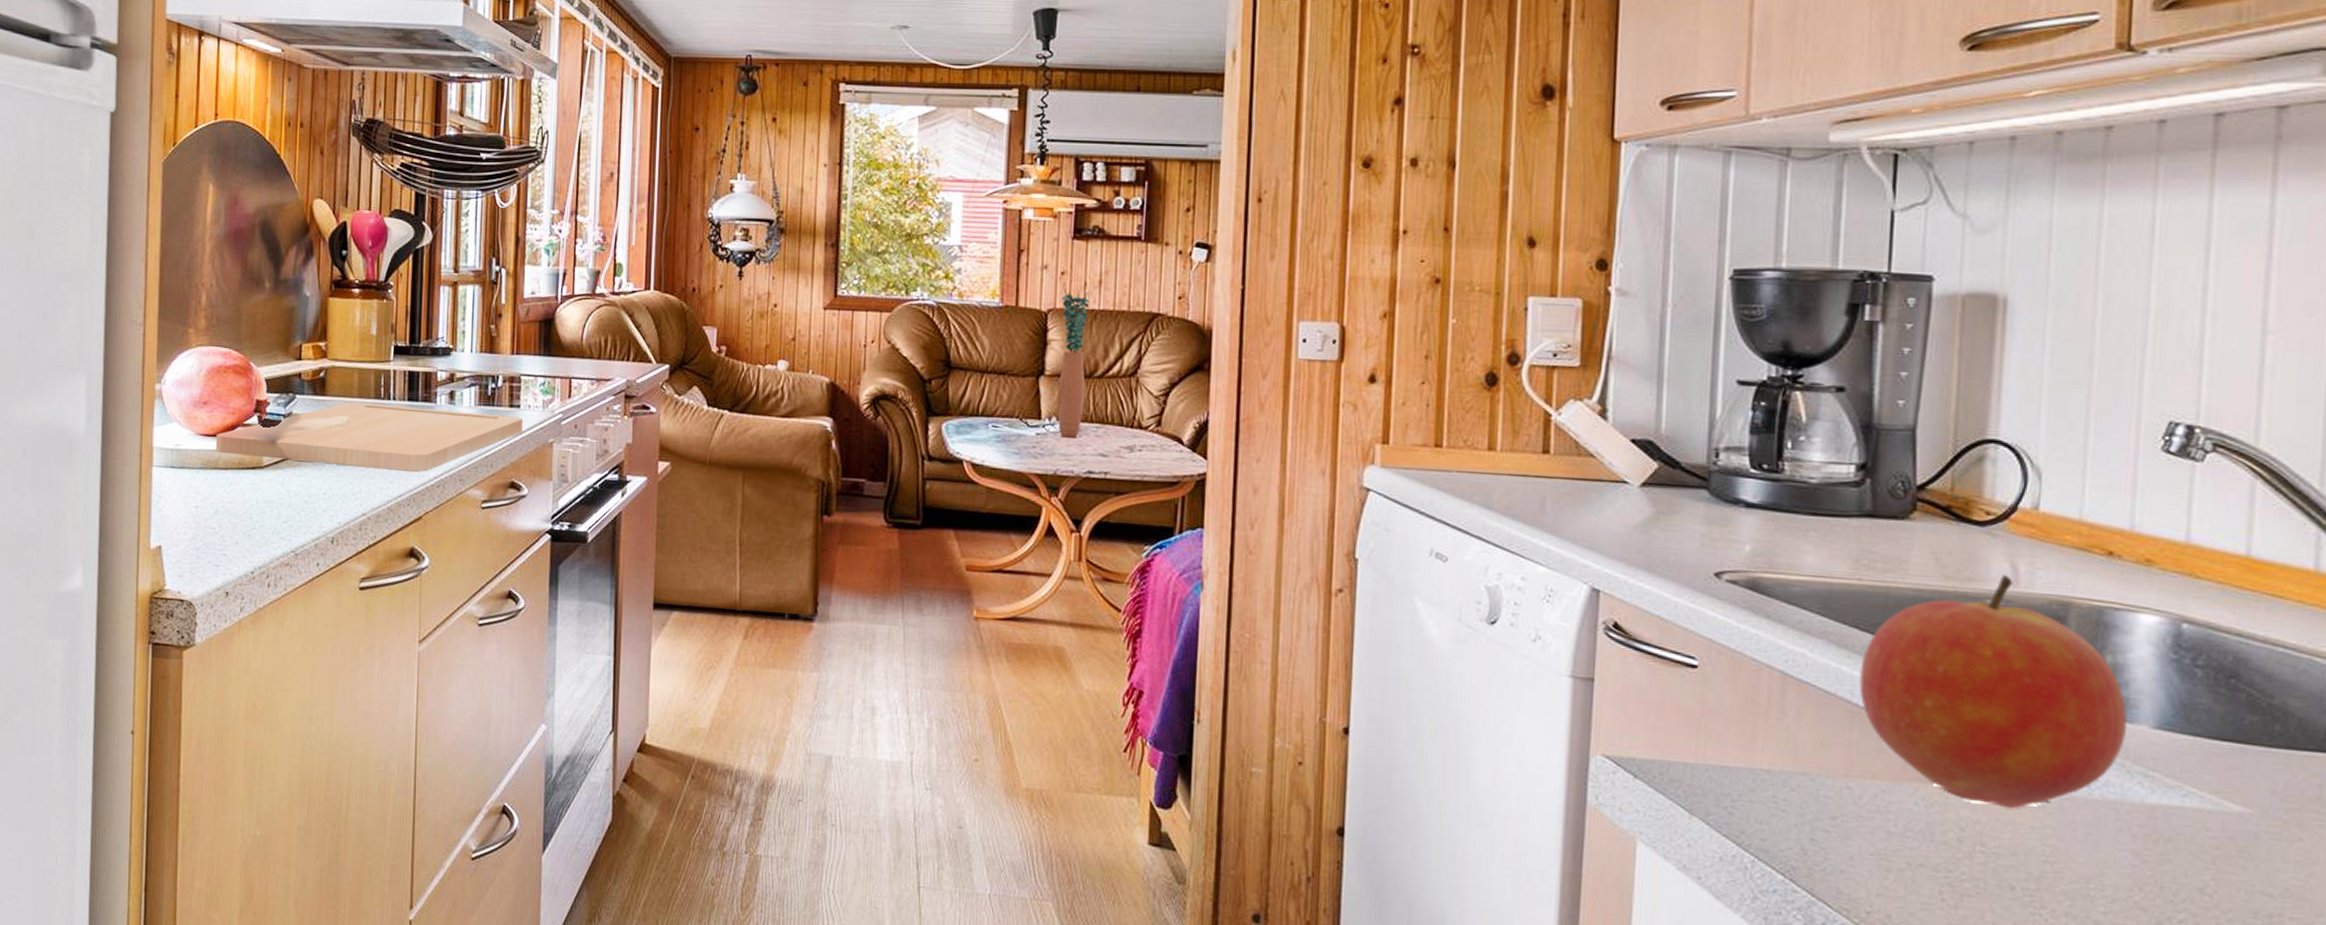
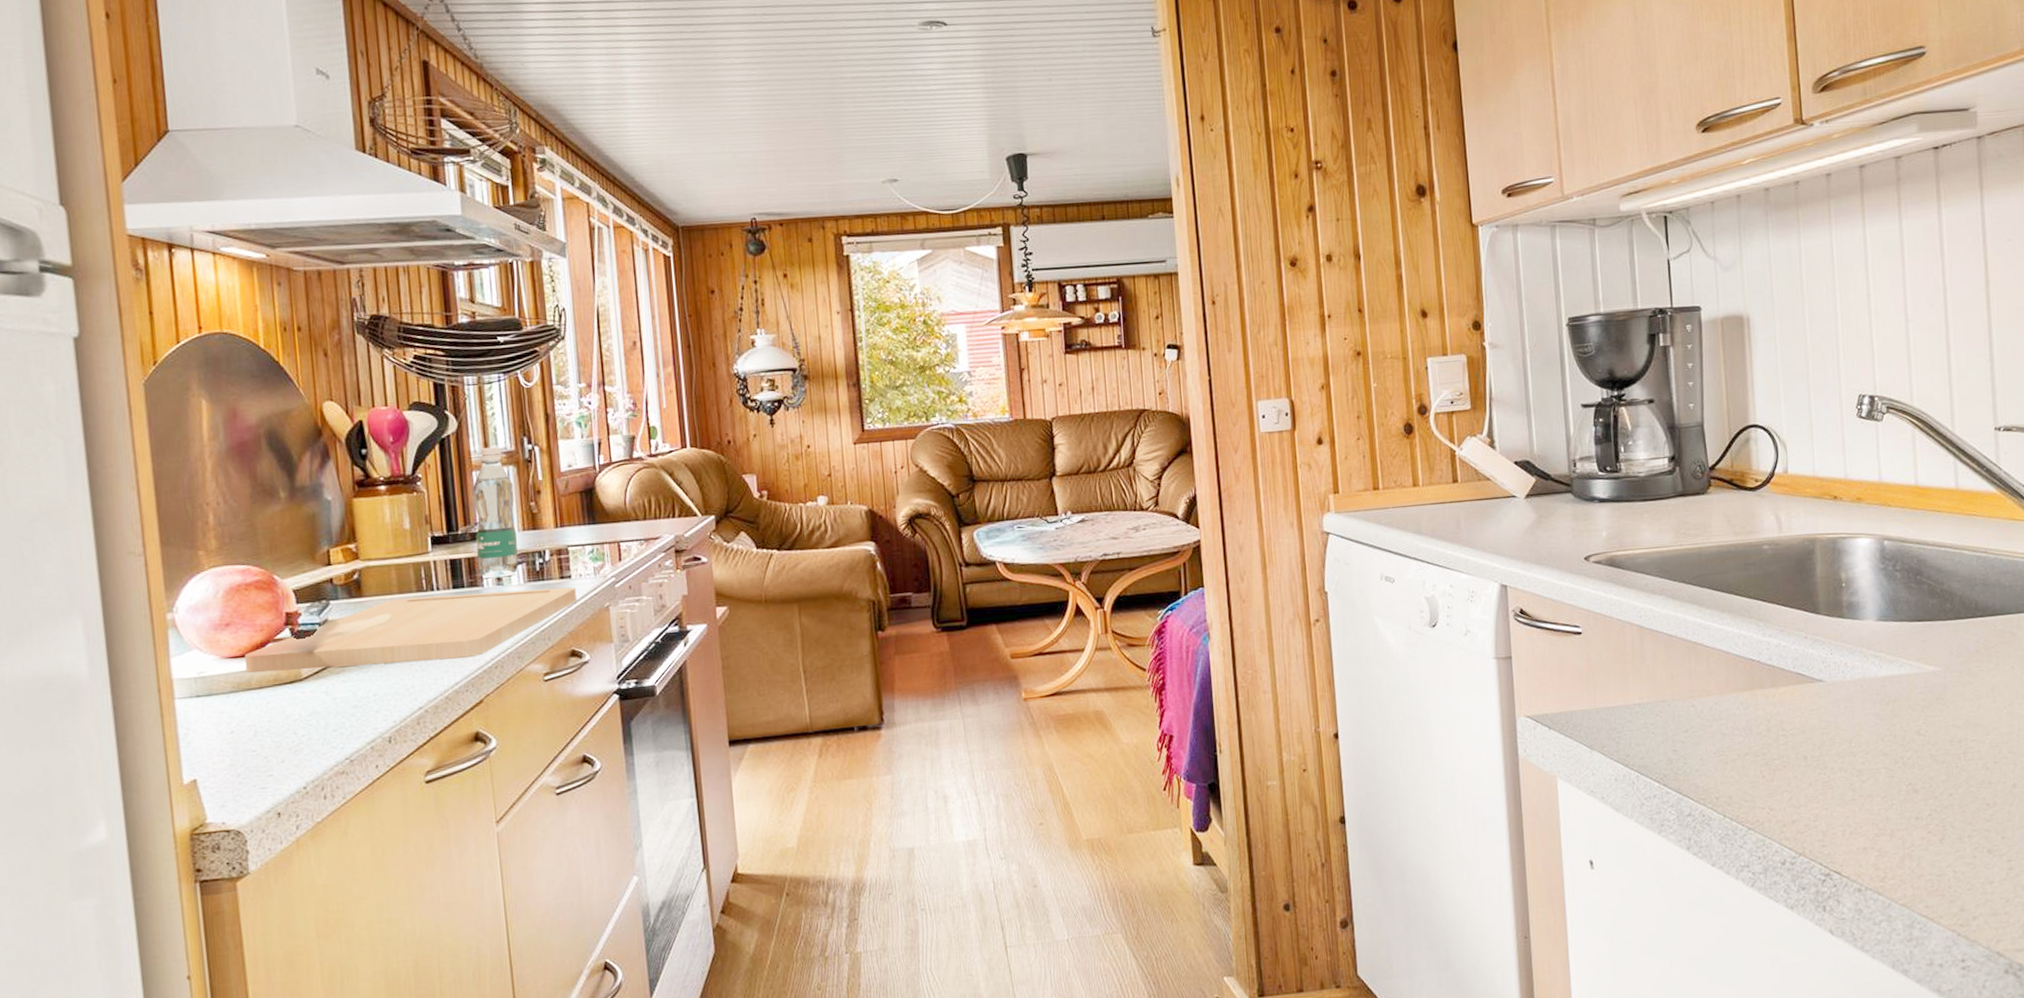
bottle: none [433,264,476,397] -> present [473,447,519,579]
vase: present [1057,288,1089,440] -> none [1062,398,1093,529]
fruit: present [1859,575,2127,808] -> none [1690,525,1860,699]

